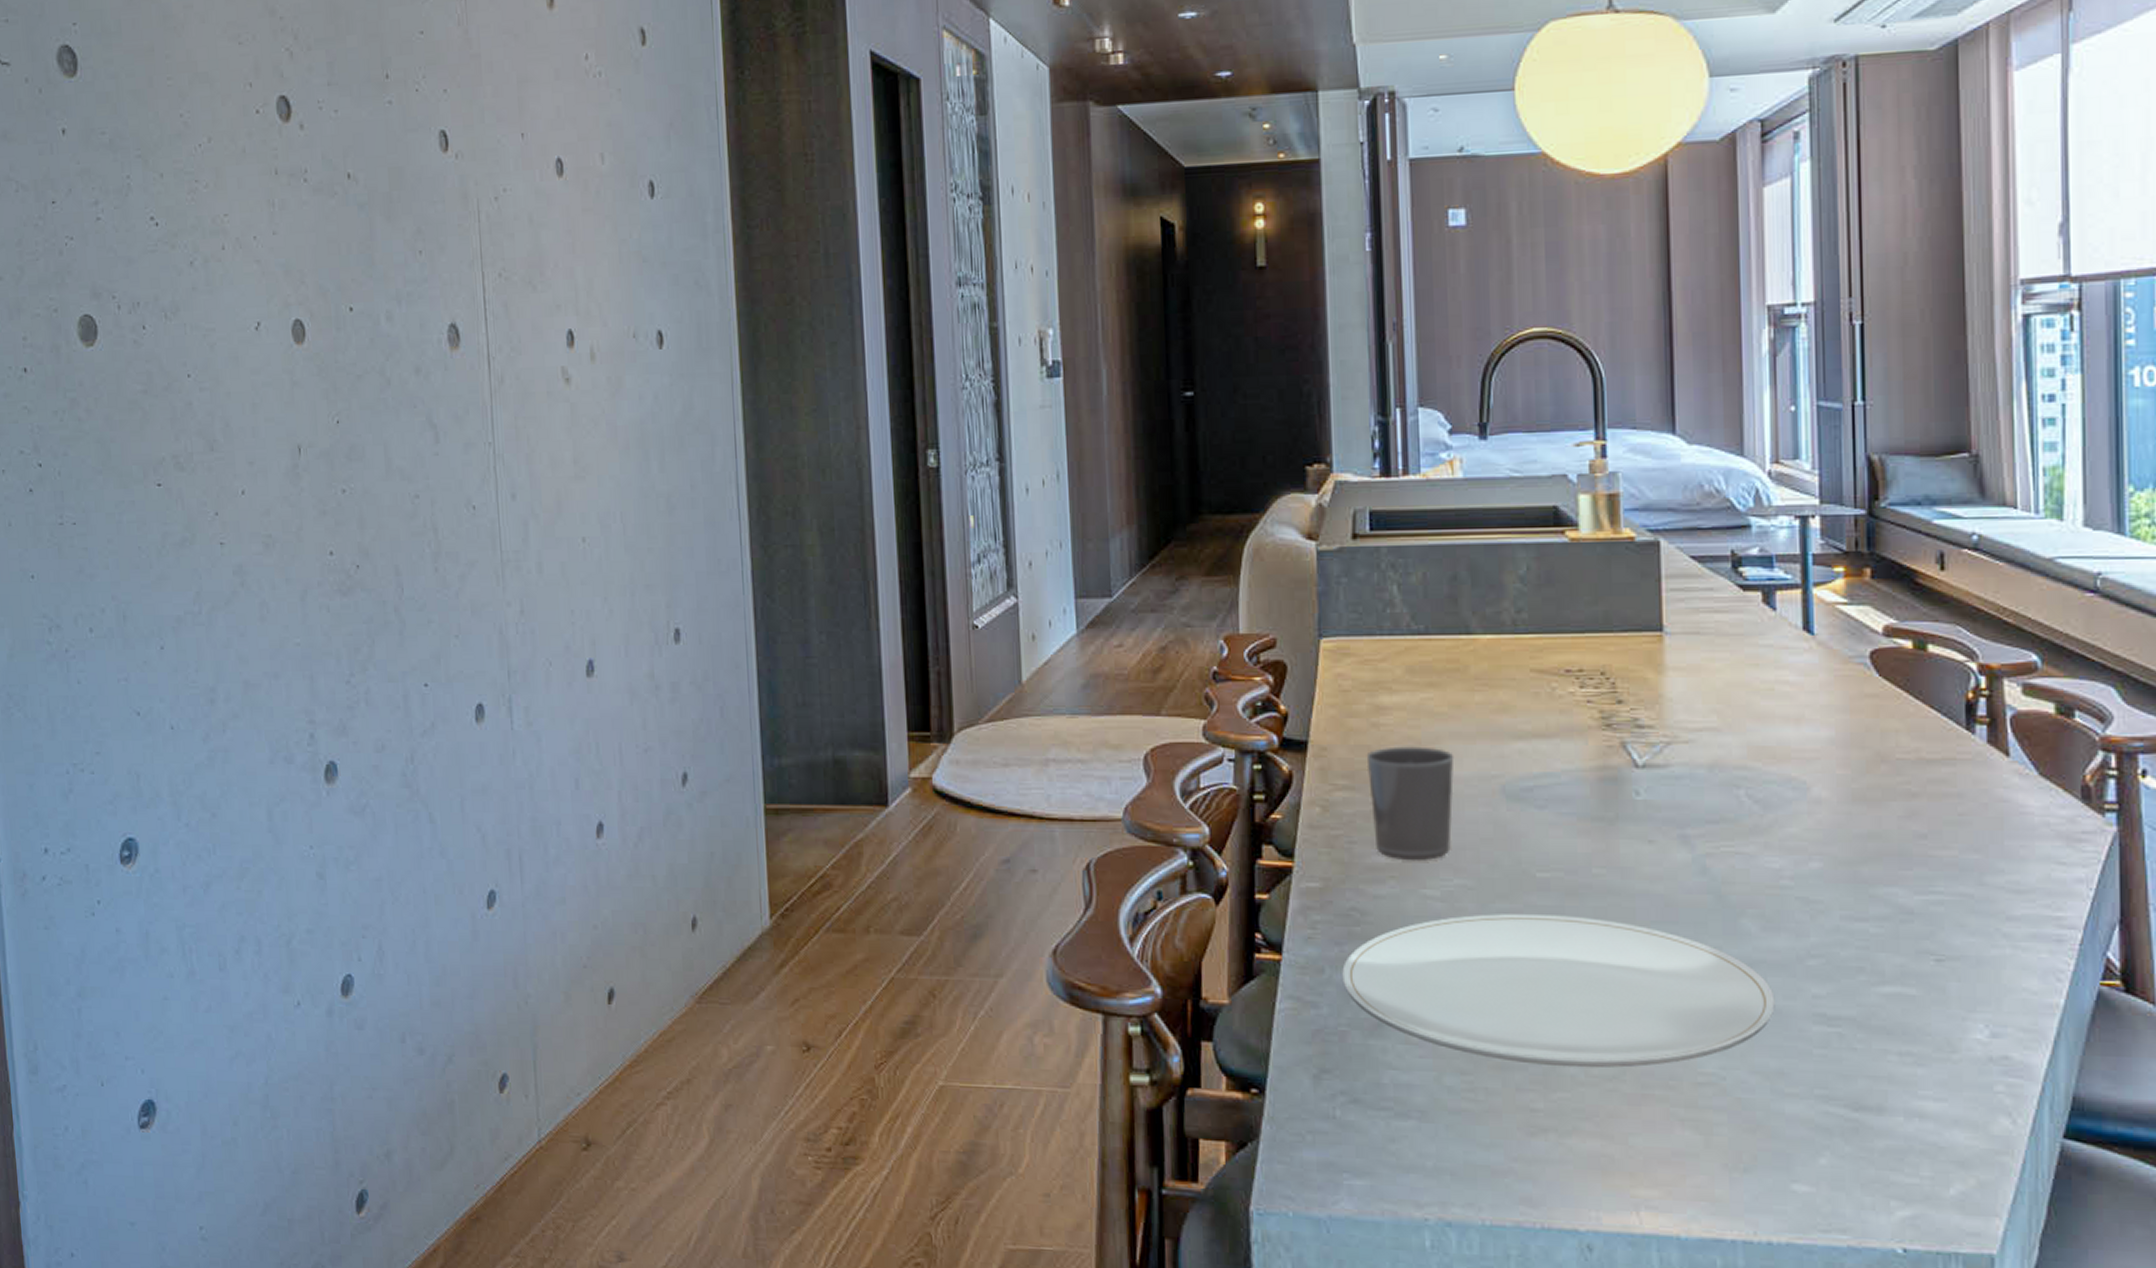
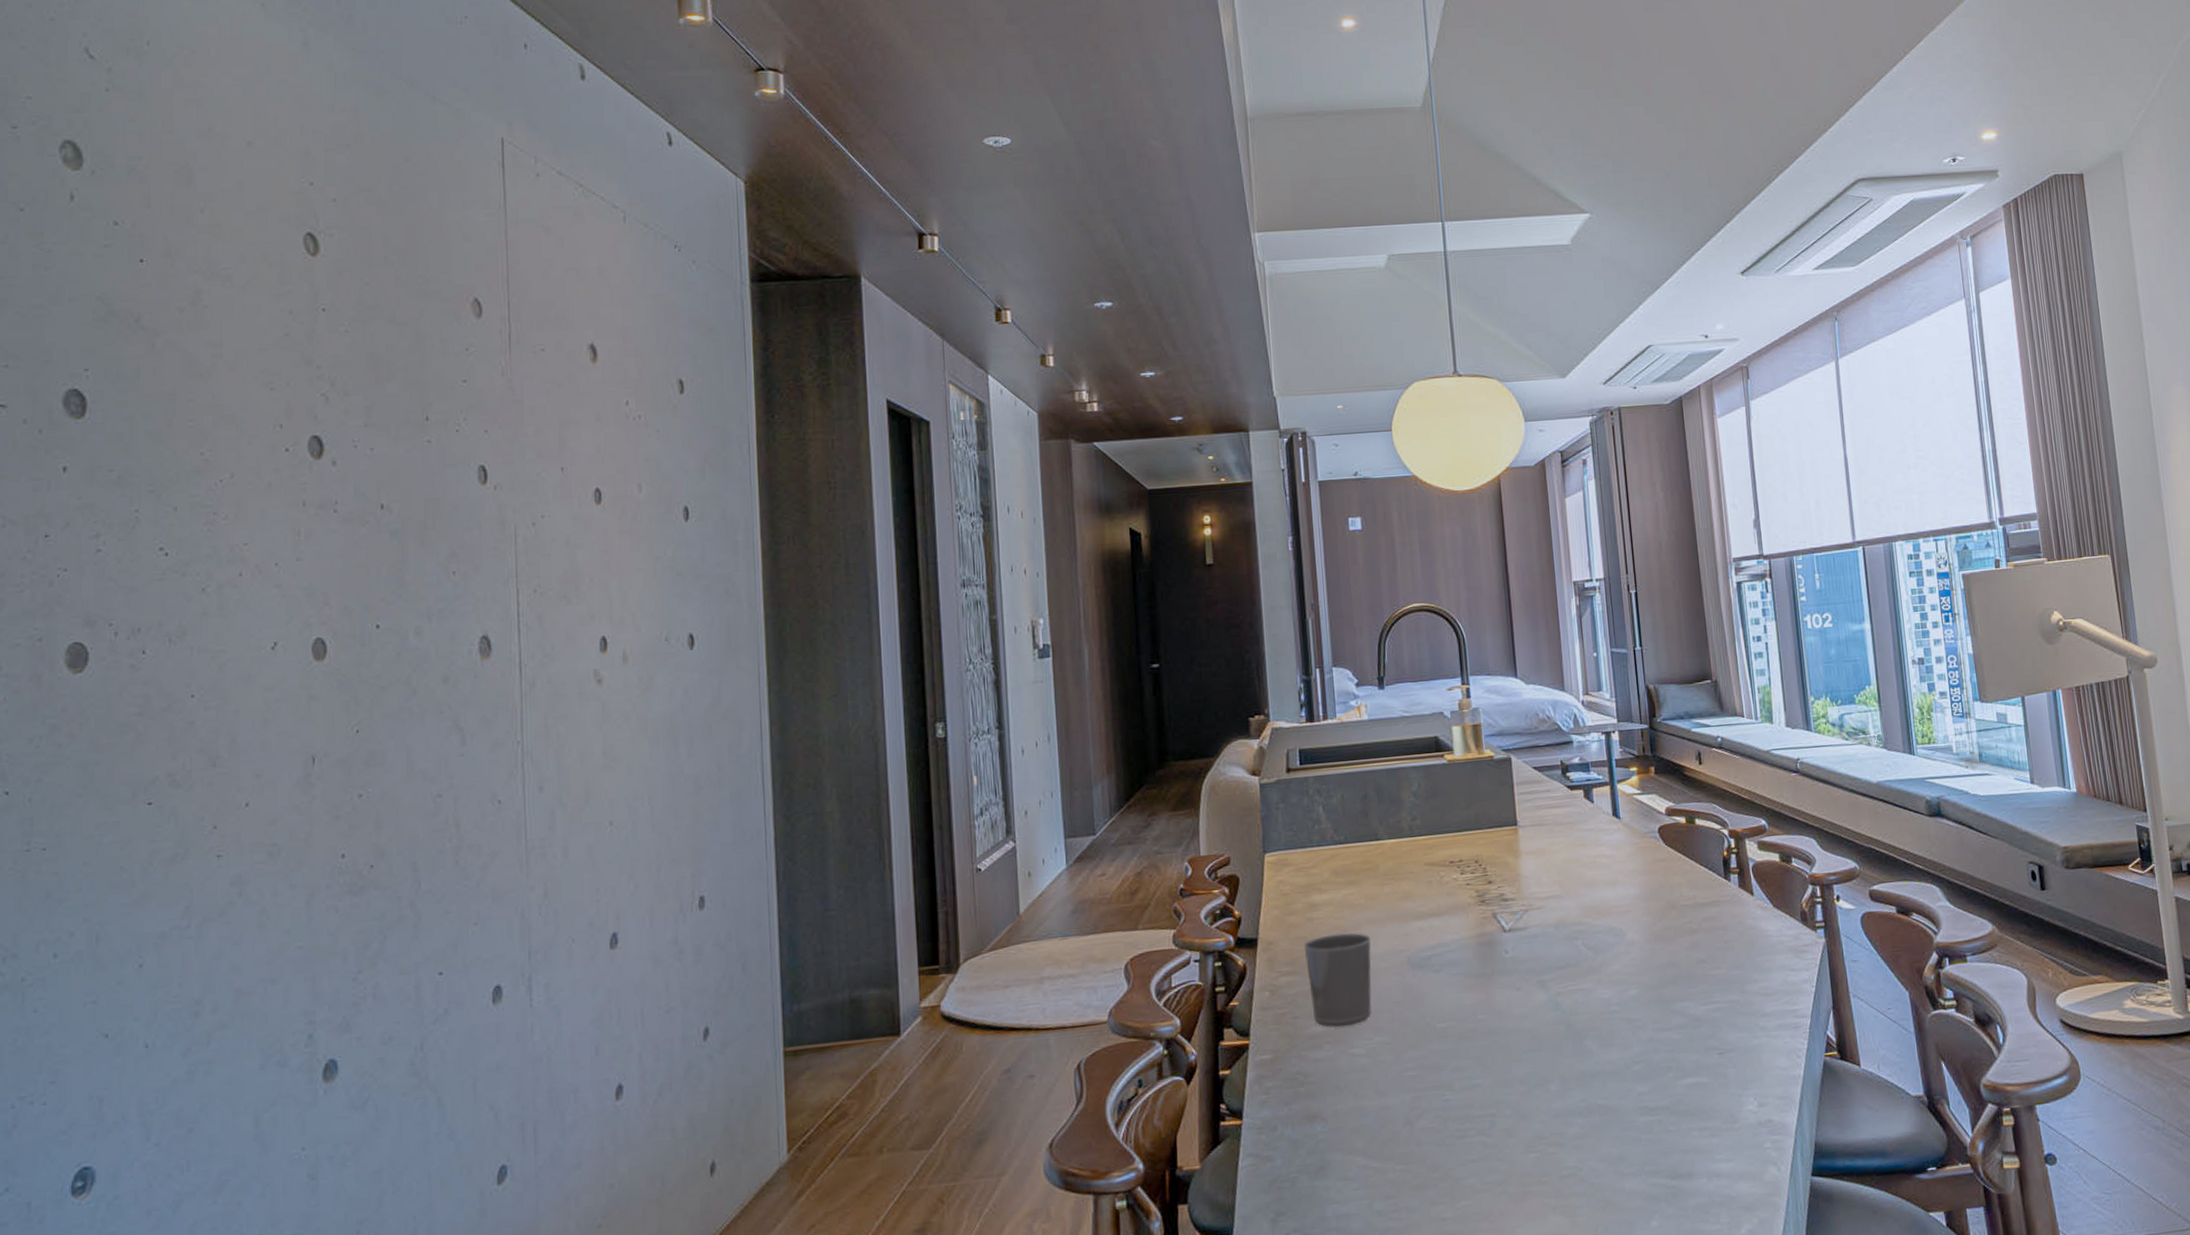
plate: present [1342,914,1775,1069] -> none [1291,1055,1613,1182]

